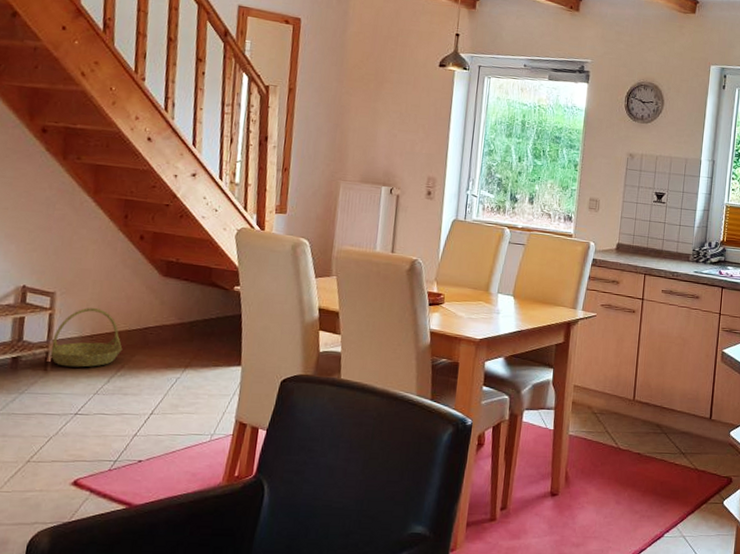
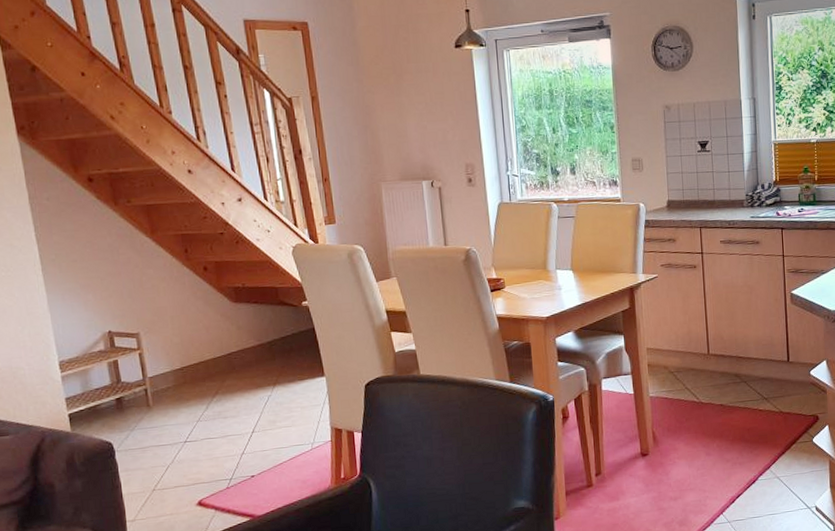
basket: present [49,308,123,368] -> none [147,342,213,400]

